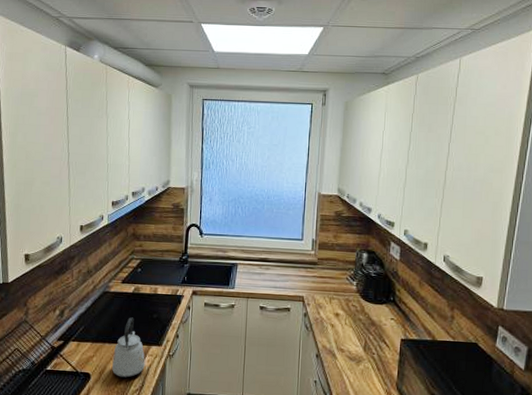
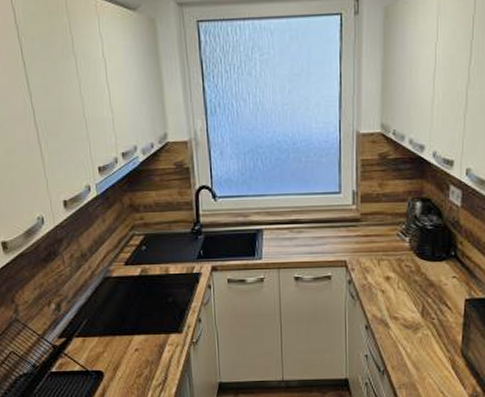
kettle: present [112,317,145,378] -> none [126,304,166,372]

